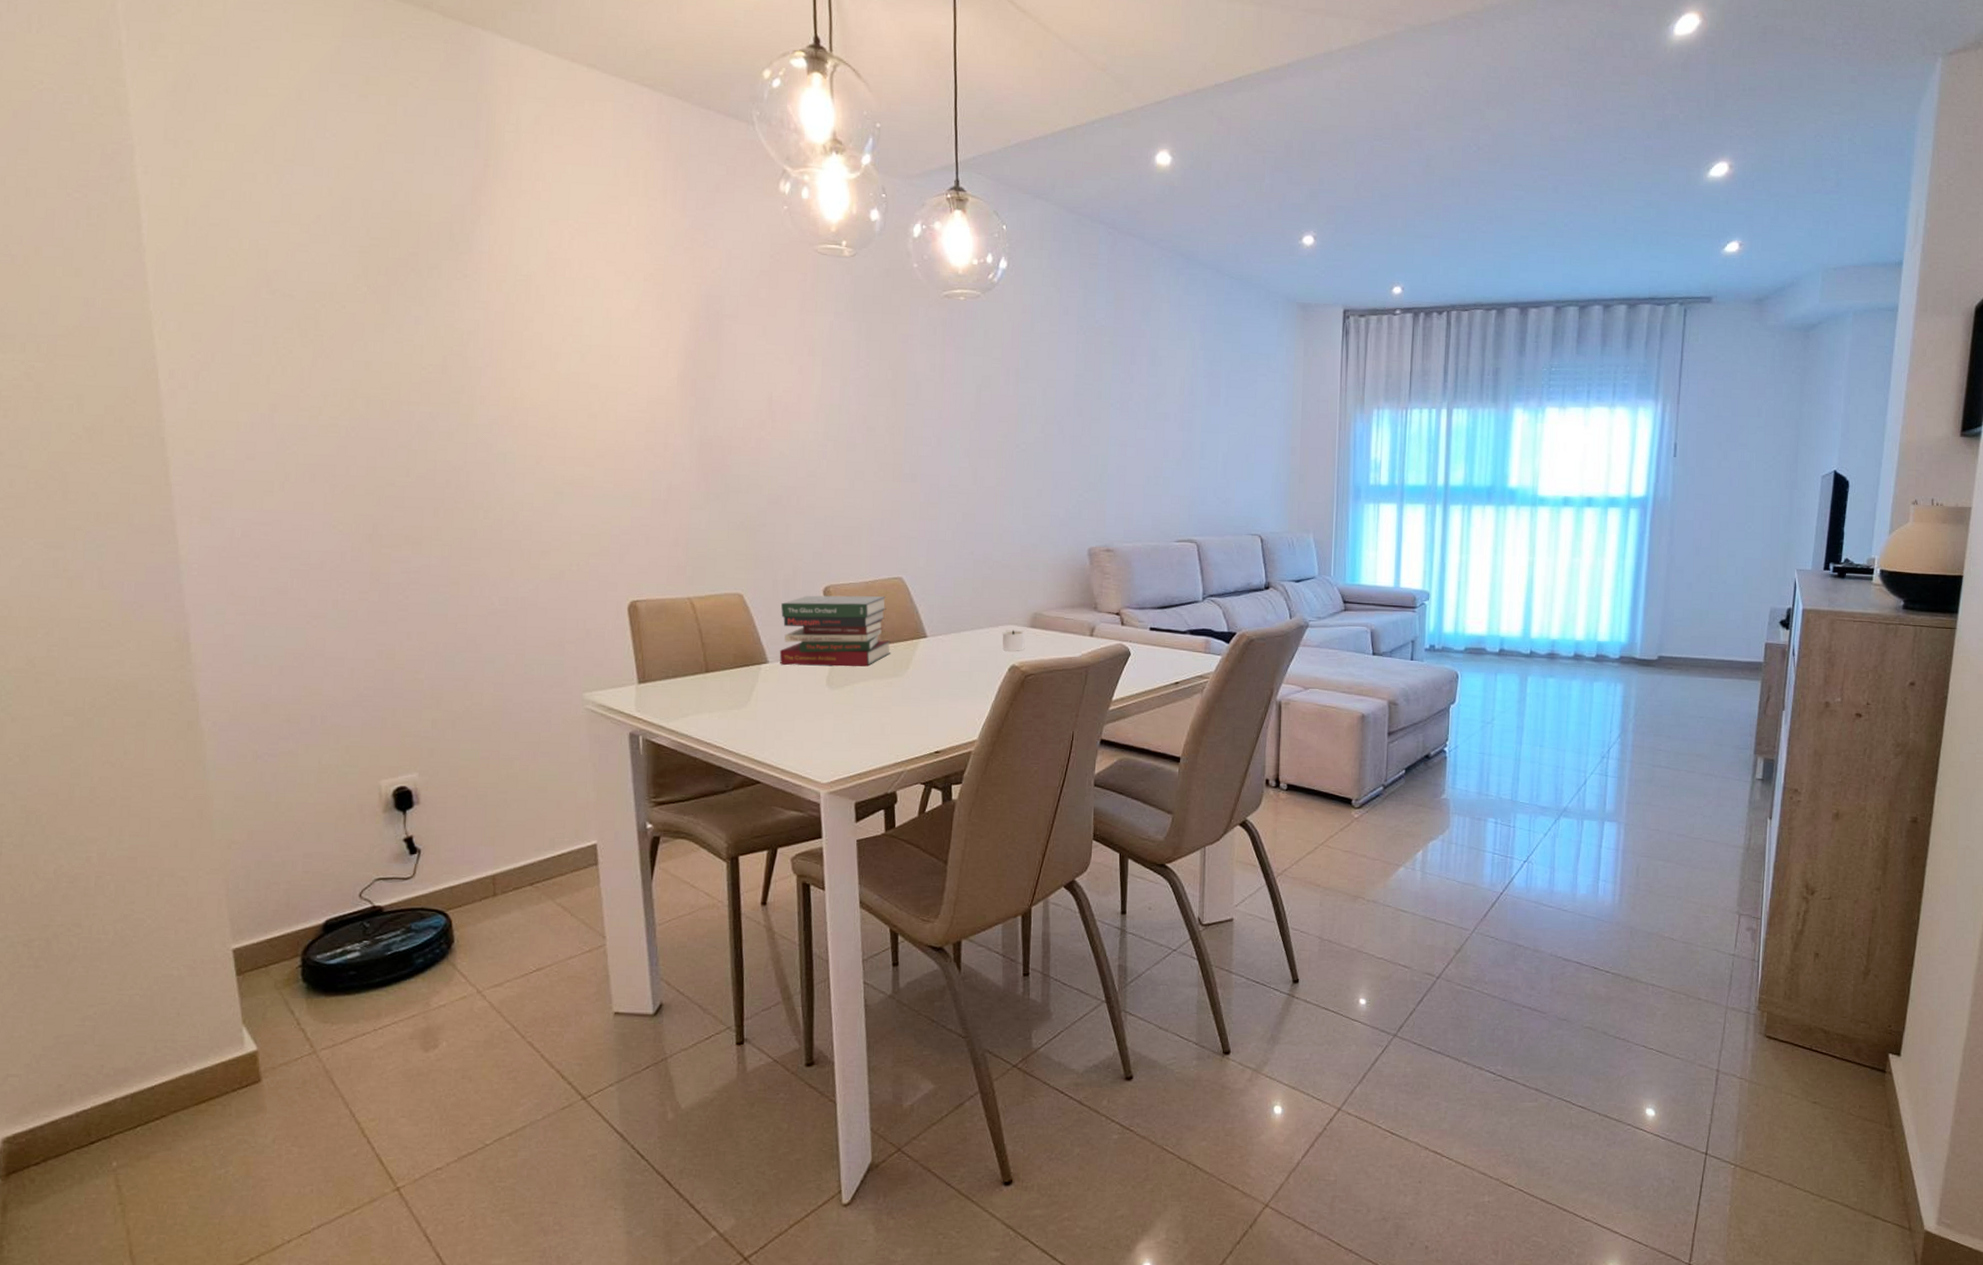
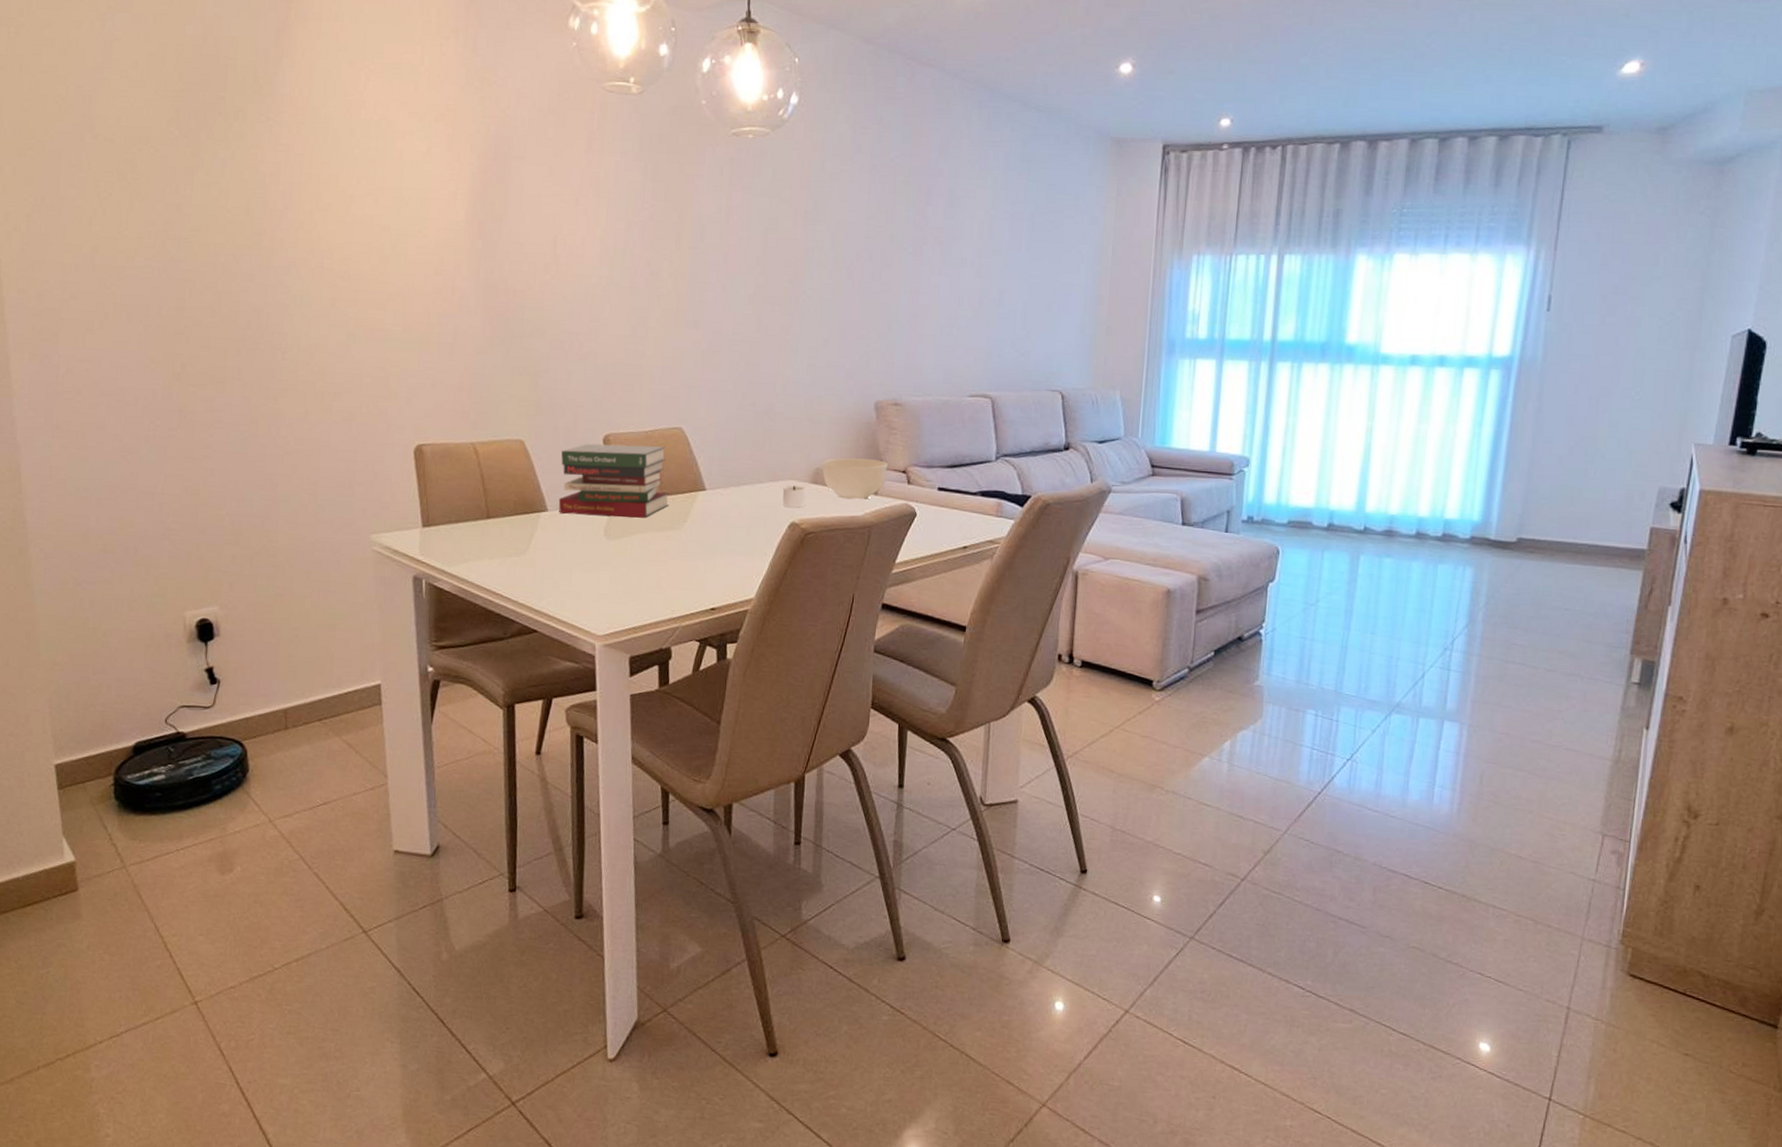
bowl: none [1039,602,1102,642] -> present [821,457,888,500]

